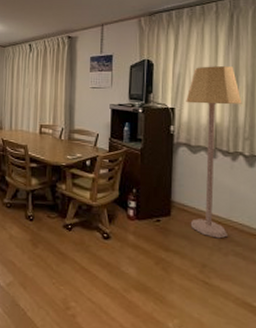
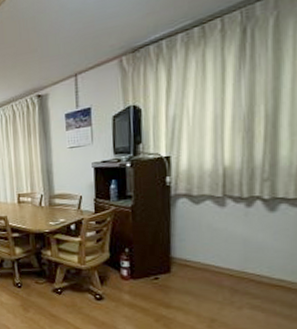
lamp: present [186,66,242,239] -> none [184,95,260,292]

